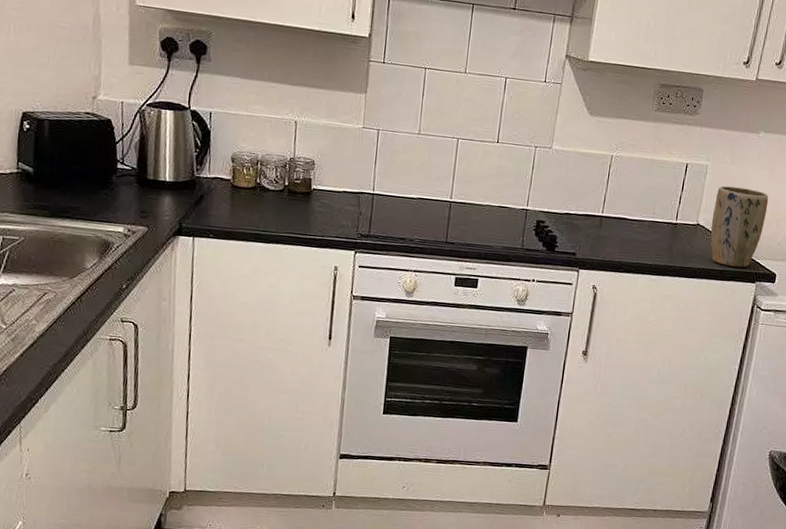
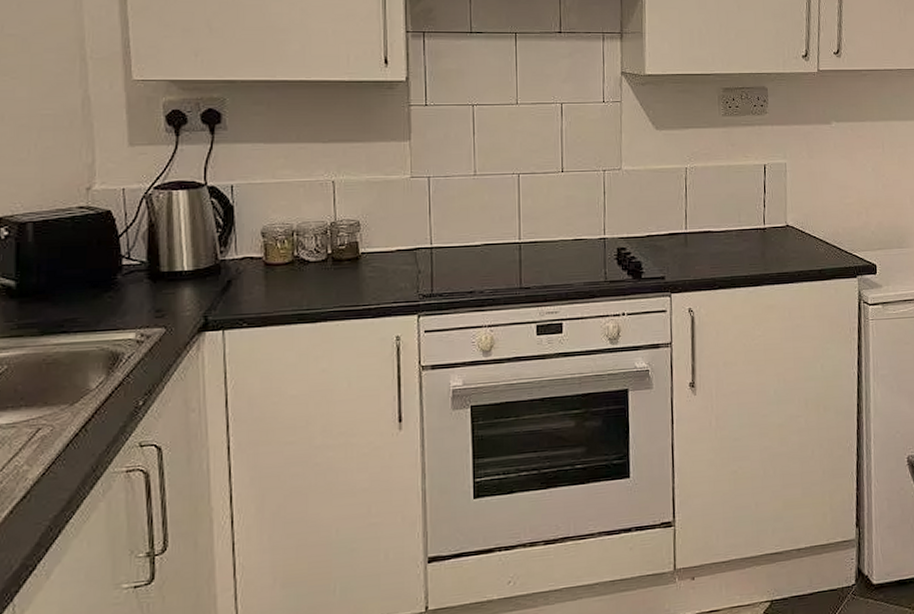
plant pot: present [710,185,769,268] -> none [800,181,854,264]

